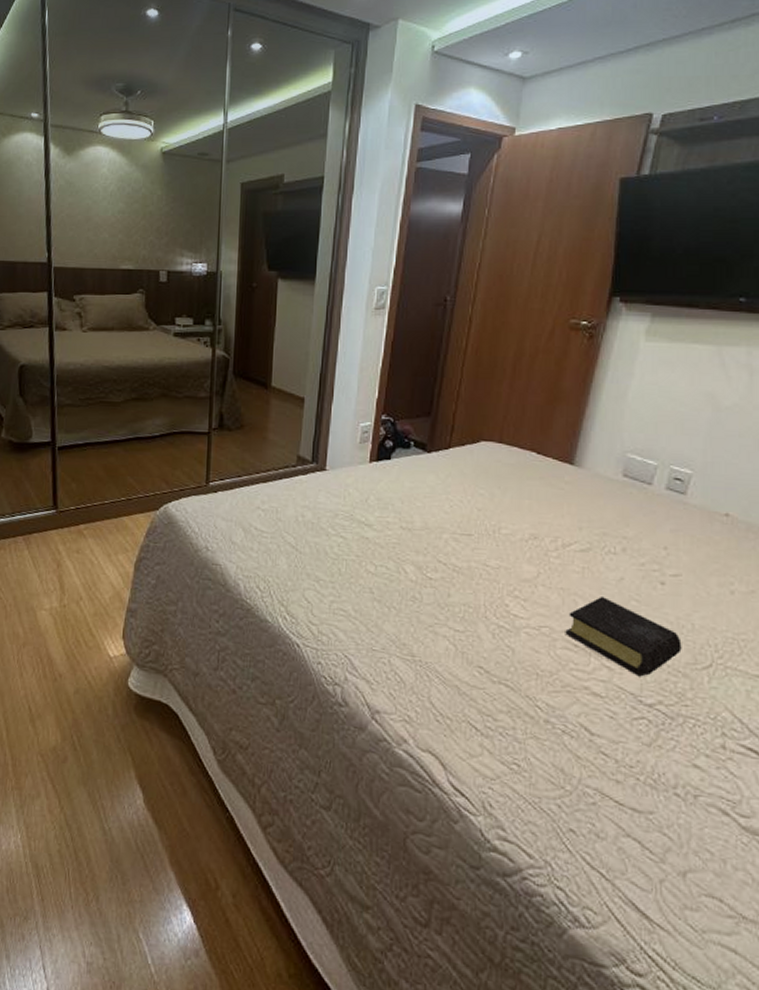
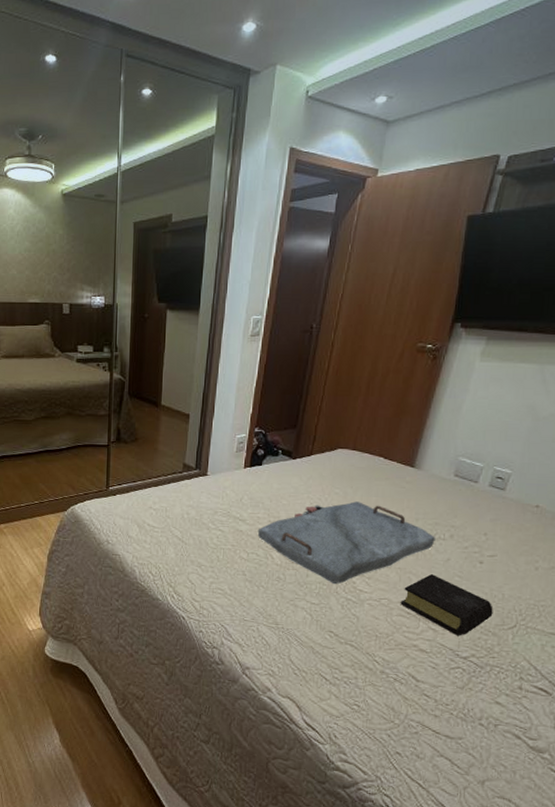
serving tray: none [387,505,604,607] -> present [257,501,436,585]

